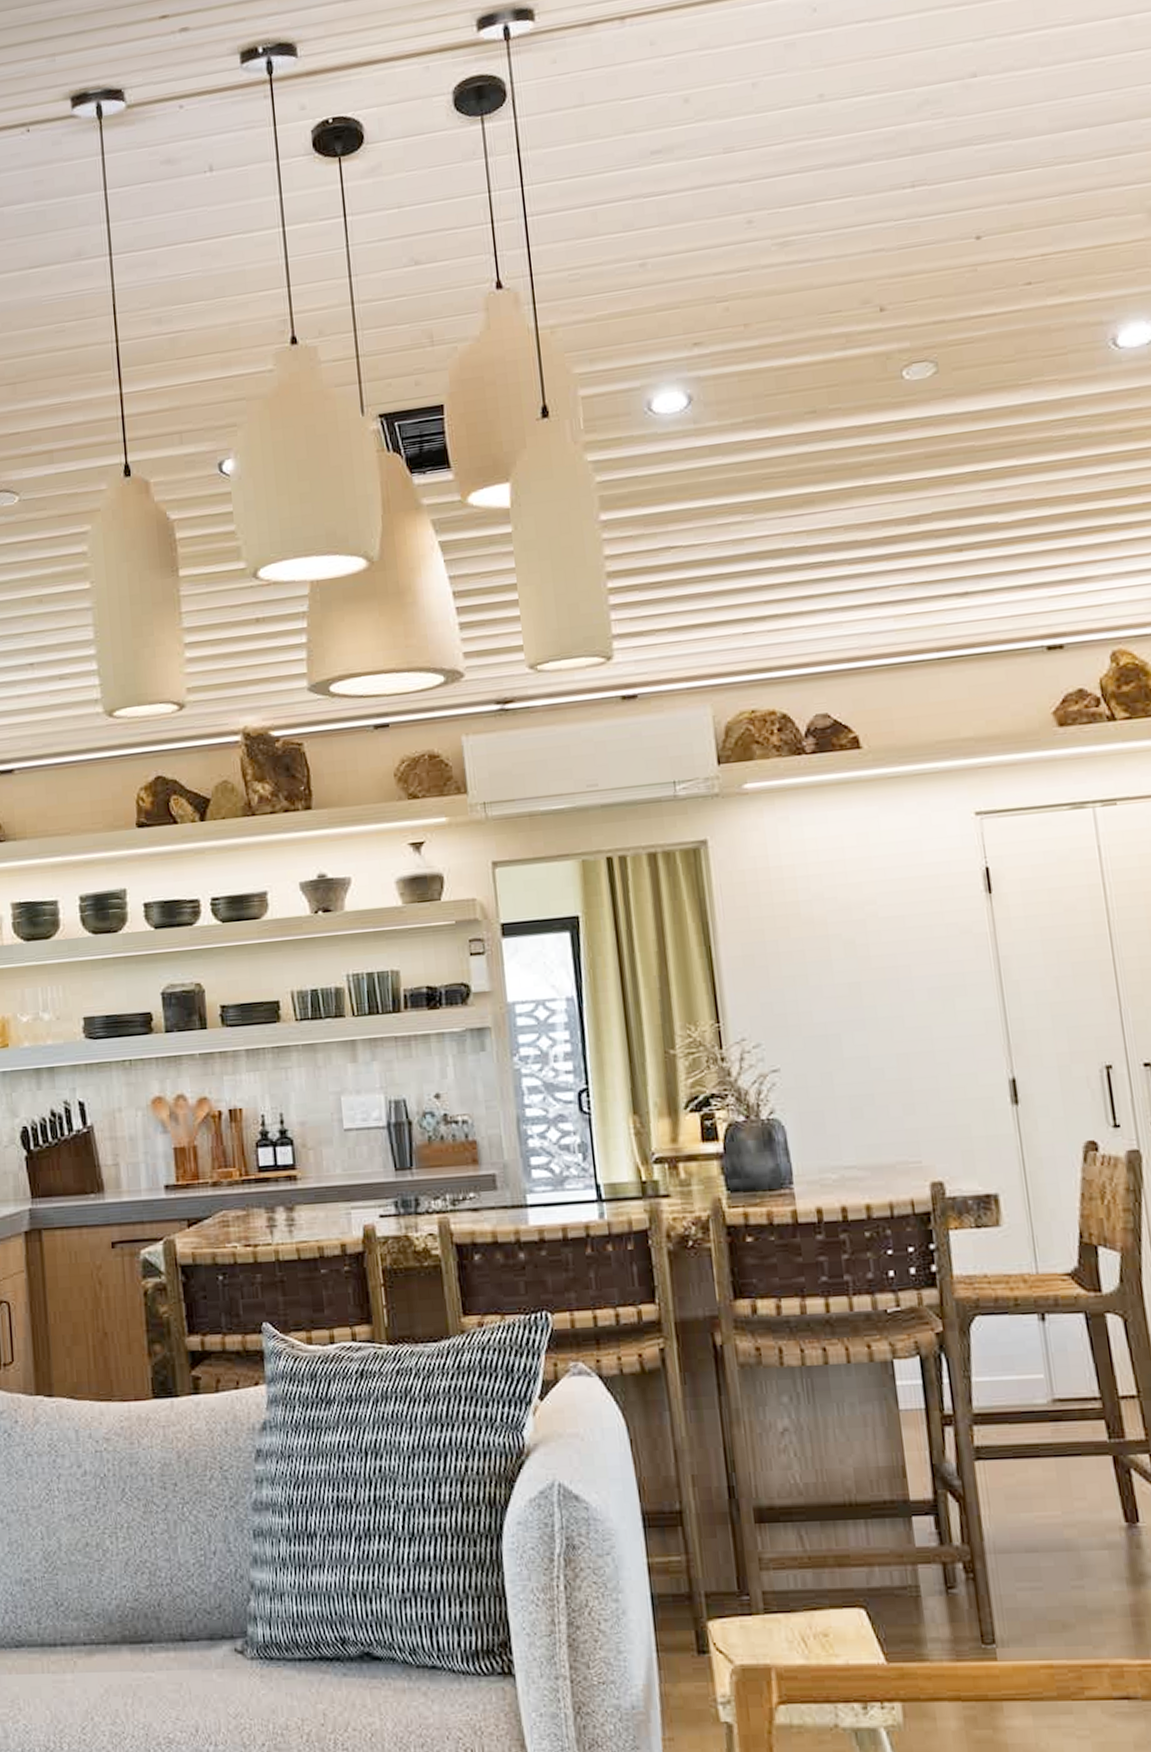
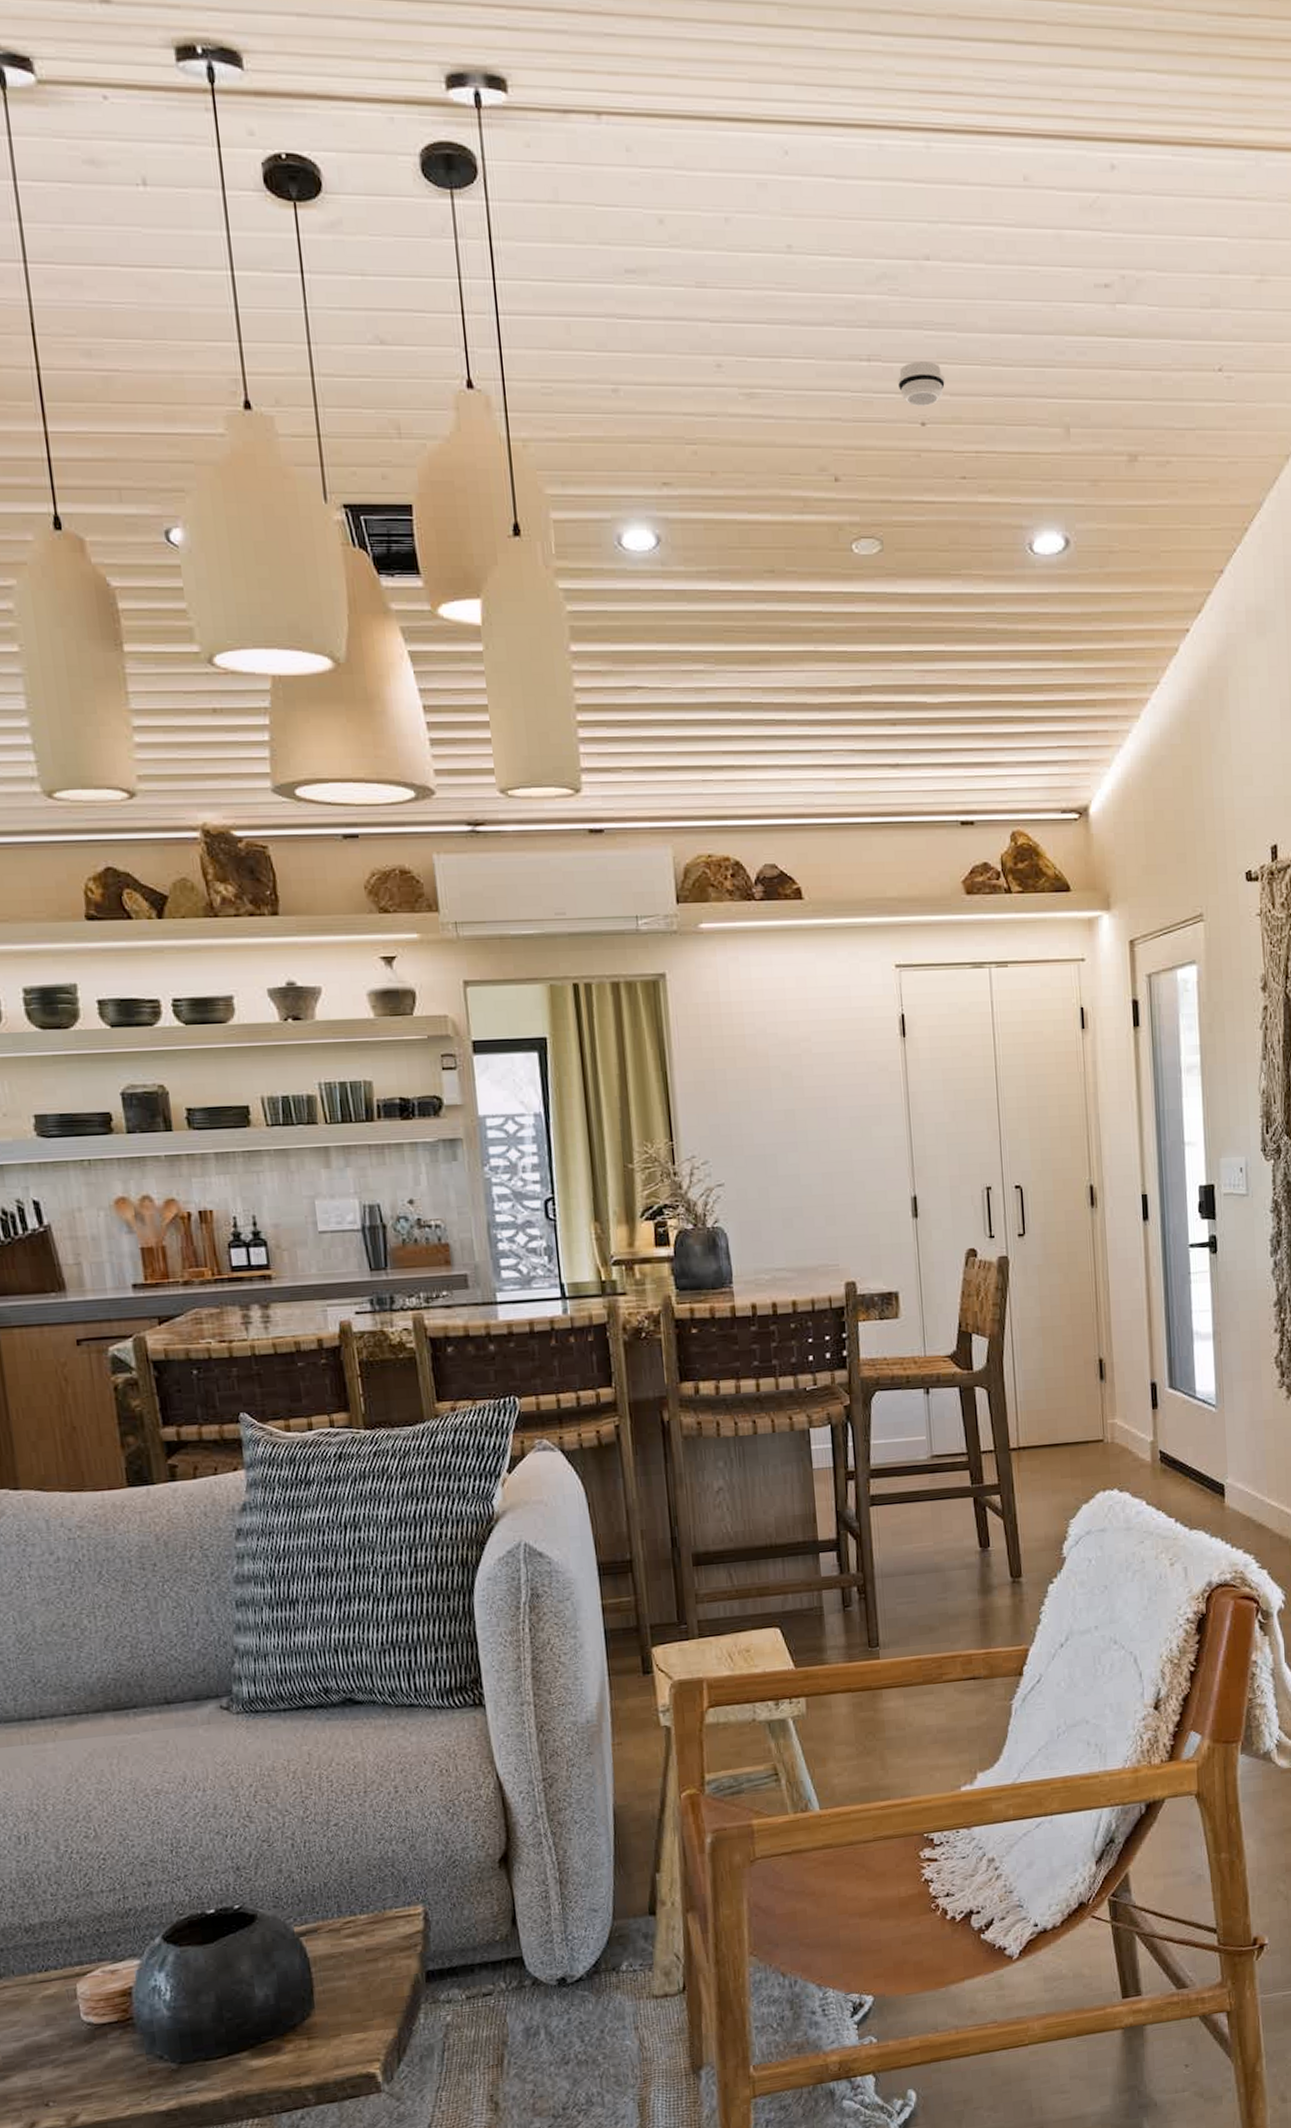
smoke detector: none [946,174,1001,222] -> present [897,362,945,406]

